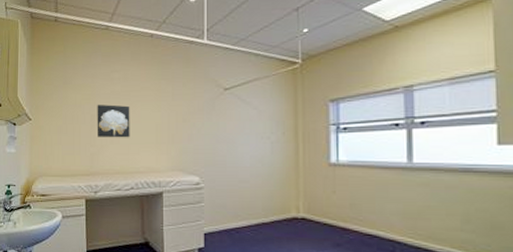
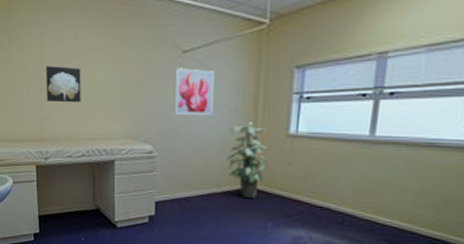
wall art: none [218,104,255,147] -> present [174,68,215,115]
indoor plant: none [272,152,314,228] -> present [226,122,269,199]

